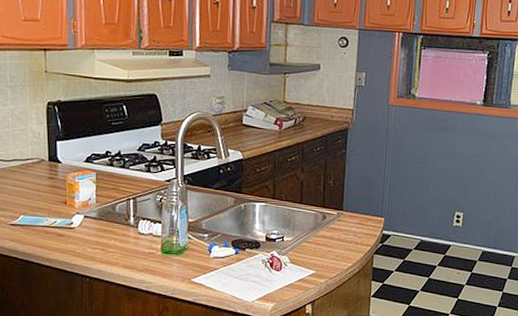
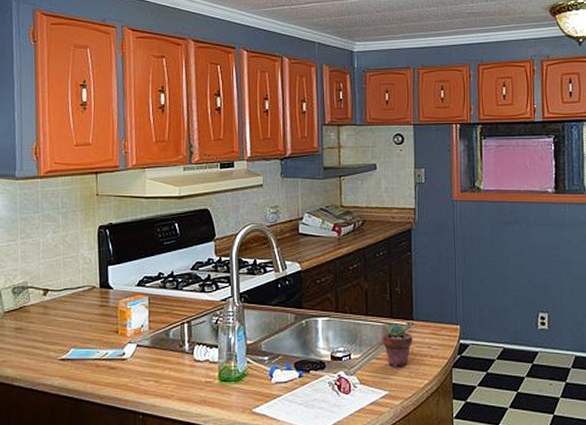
potted succulent: none [314,212,341,251] -> present [383,323,413,367]

